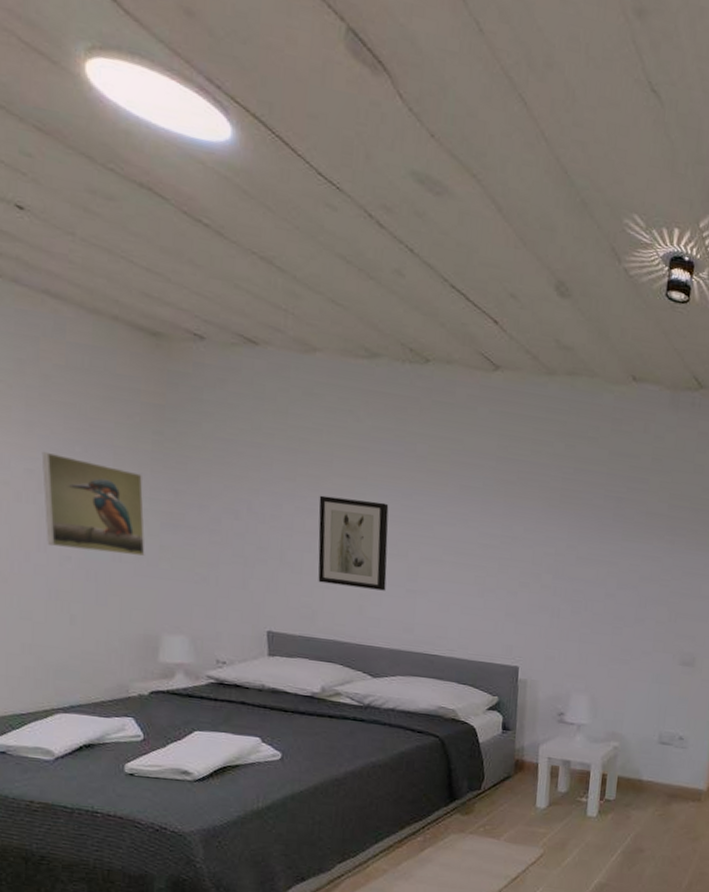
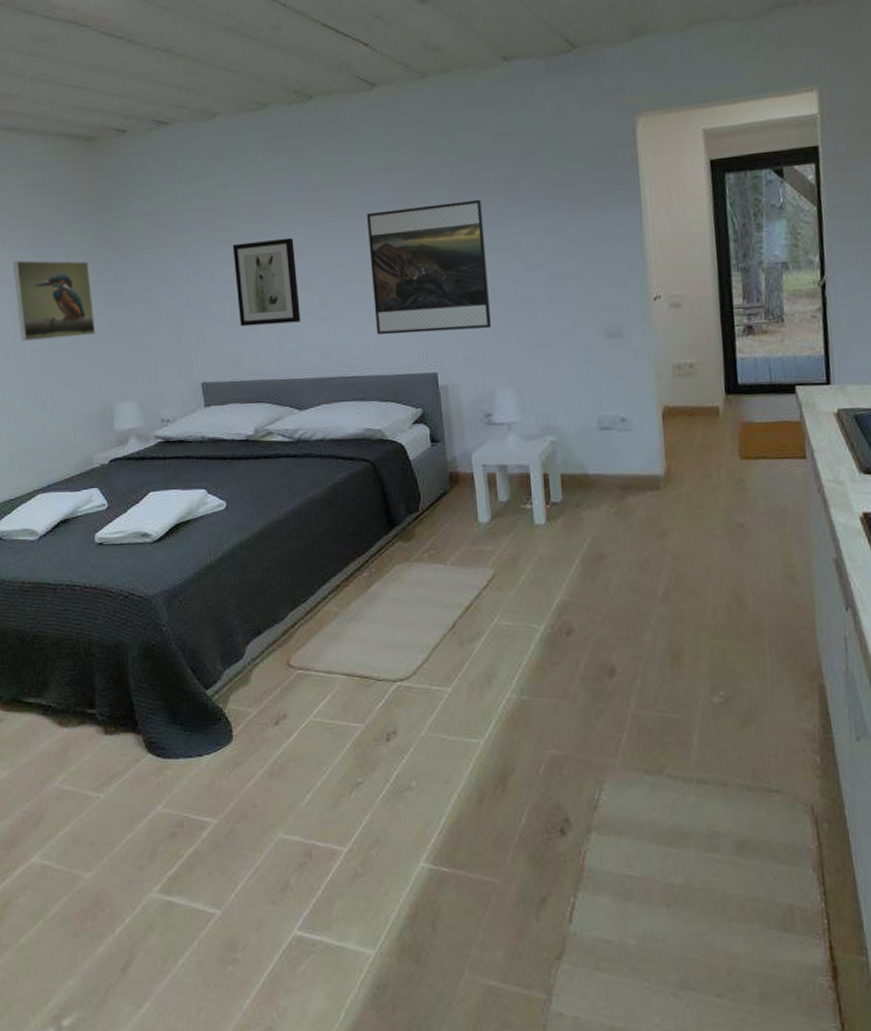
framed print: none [464,498,588,636] -> present [366,199,492,335]

